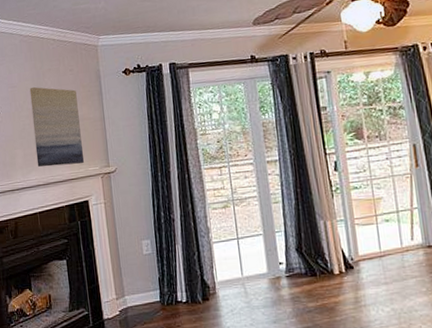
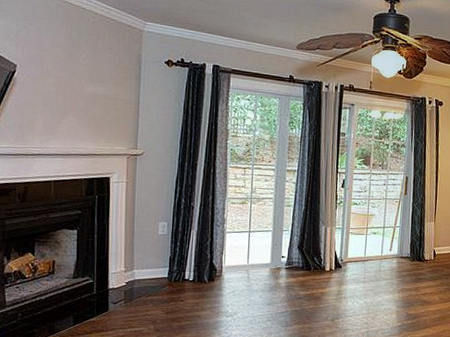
wall art: present [29,87,85,167] -> none [58,56,113,142]

